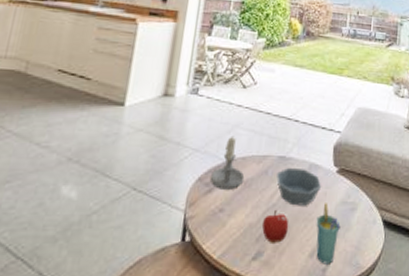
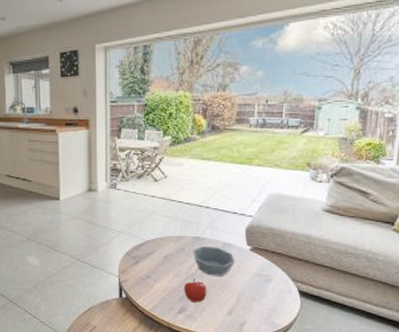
candle: present [210,136,245,190] -> none [135,221,165,262]
cup: present [316,203,341,264] -> none [232,275,256,321]

